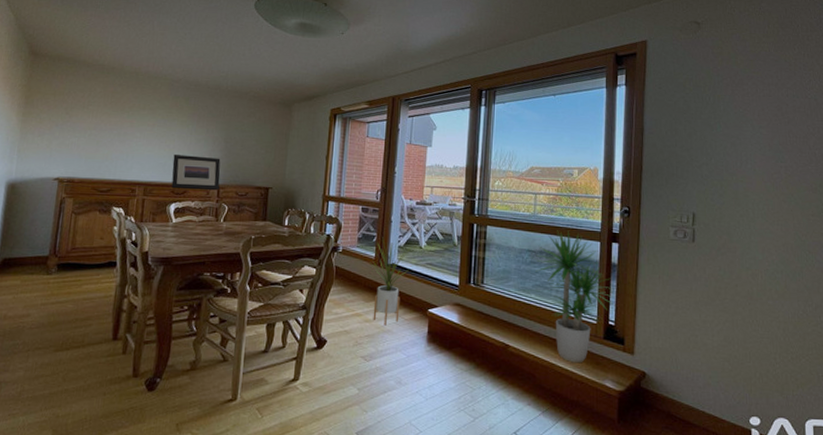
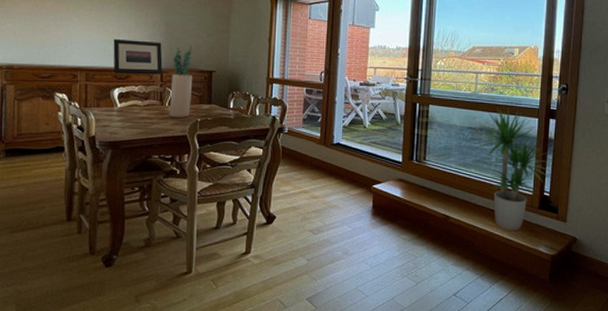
vase: none [224,162,251,235] -> present [169,45,193,119]
house plant: present [370,237,413,326] -> none [315,118,357,201]

